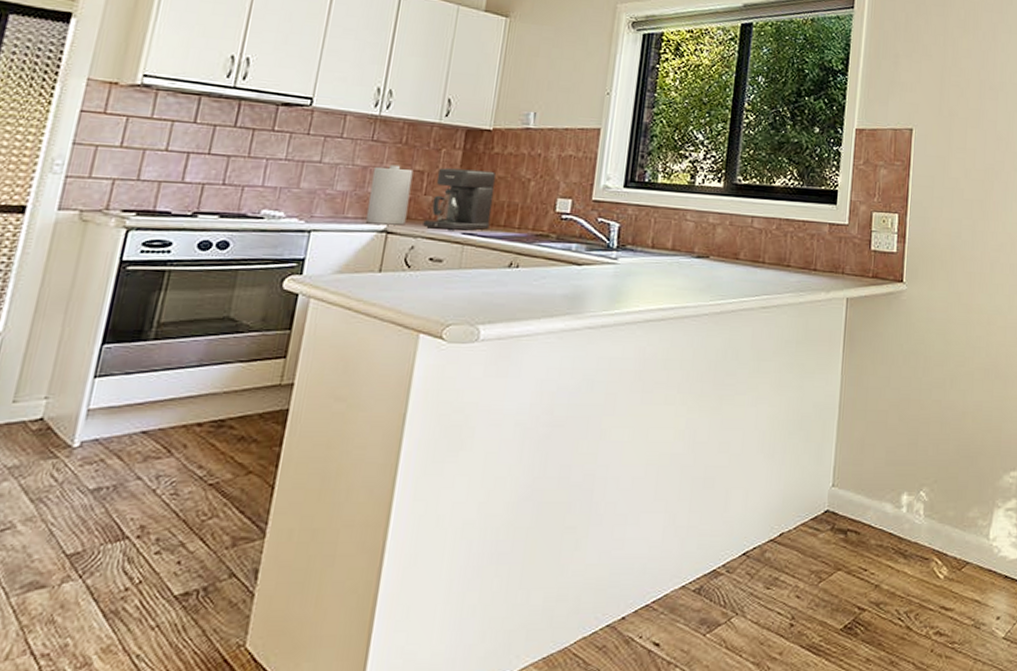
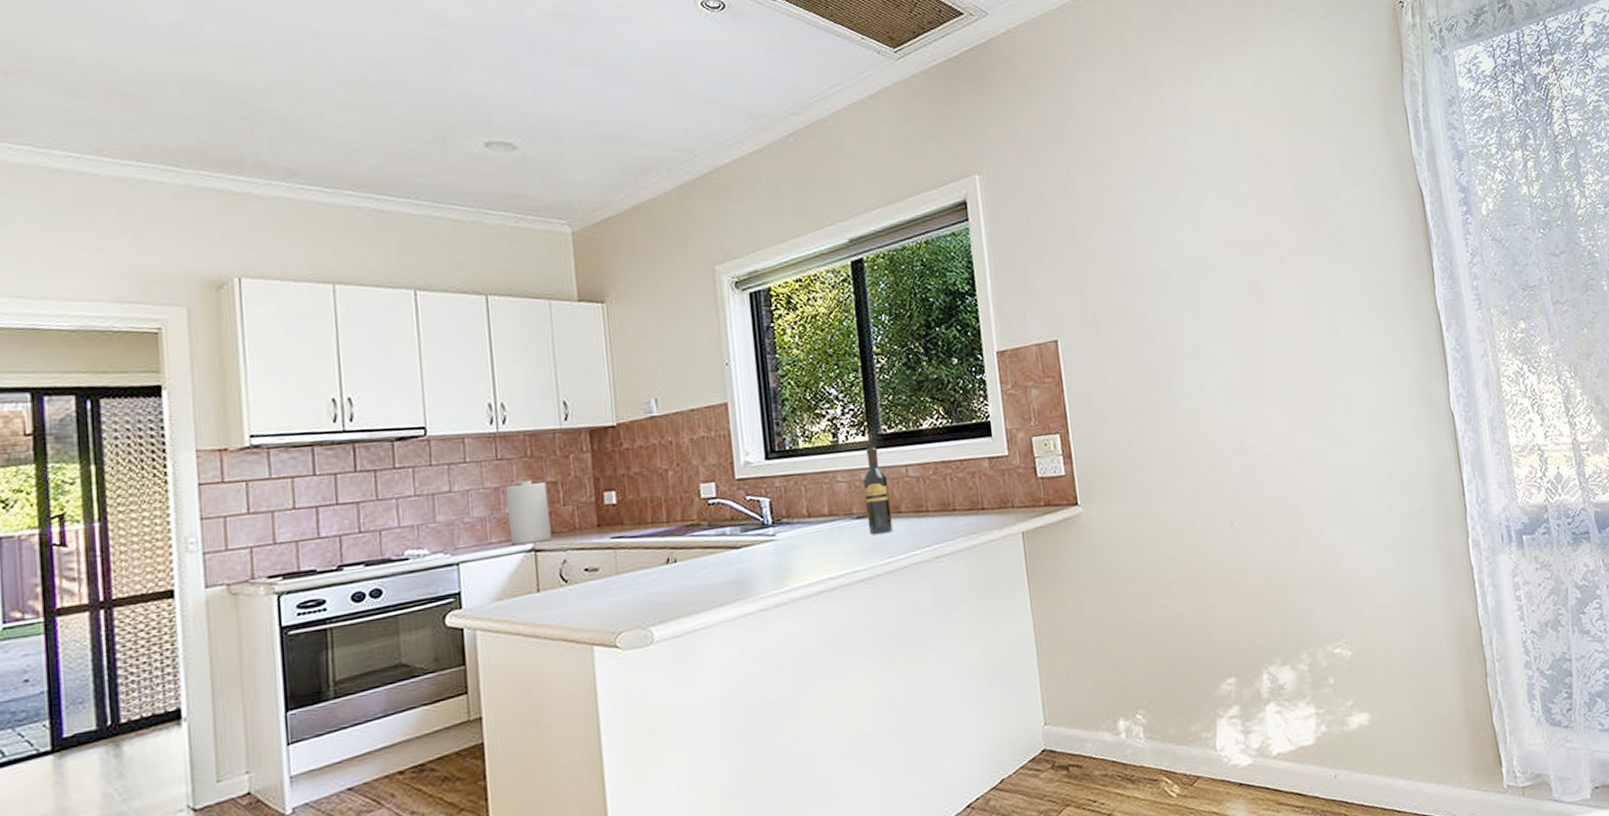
coffee maker: present [423,168,497,230] -> none [569,468,637,538]
wine bottle: none [705,194,733,277] -> present [863,447,893,535]

